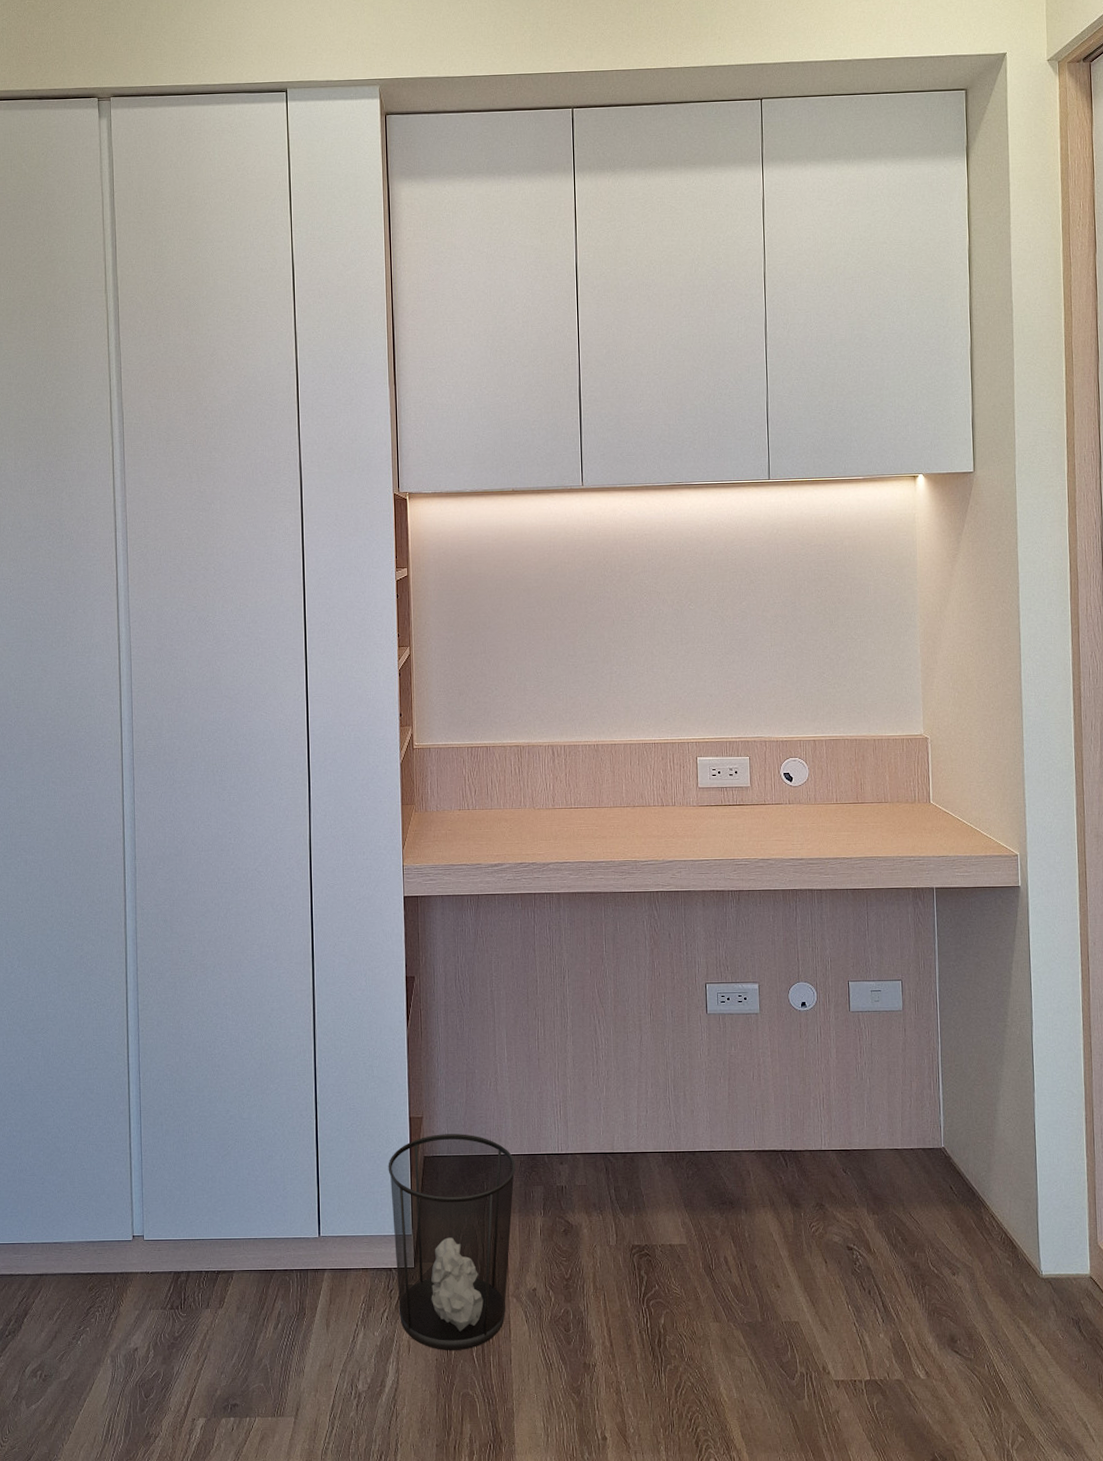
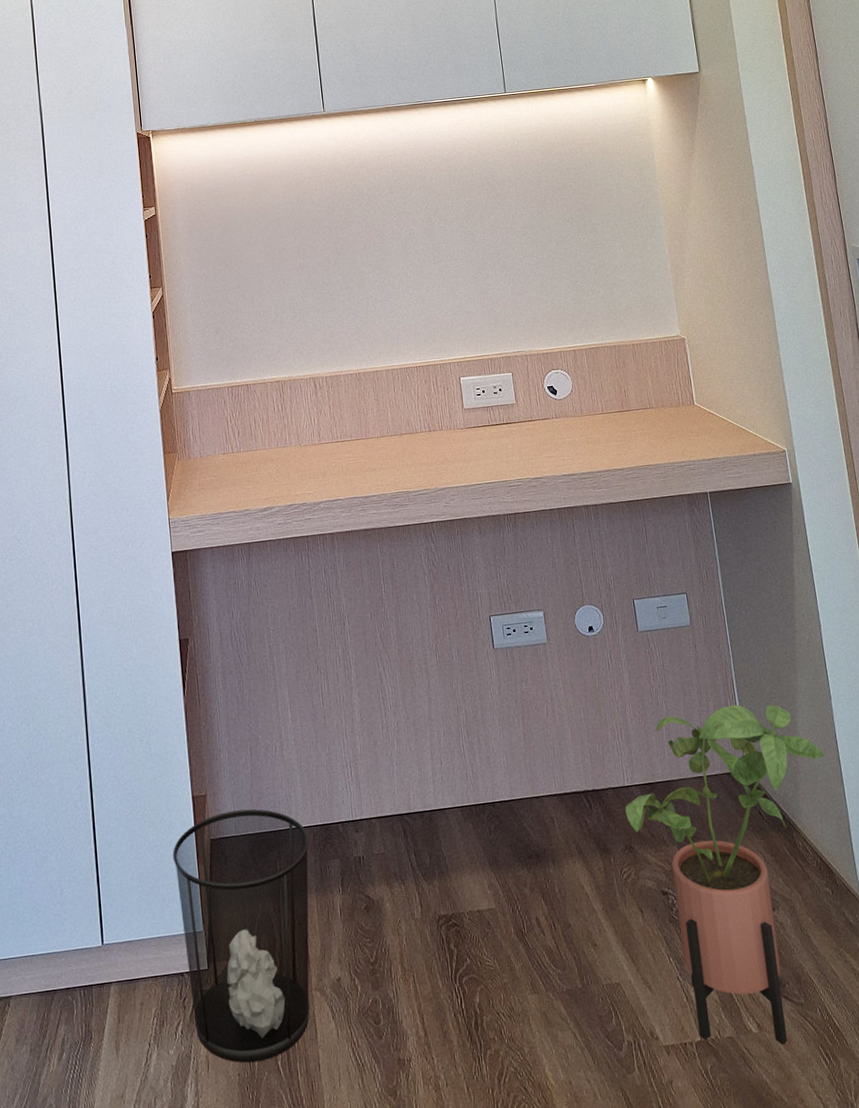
house plant: none [820,1087,1021,1392] -> present [625,704,824,1045]

